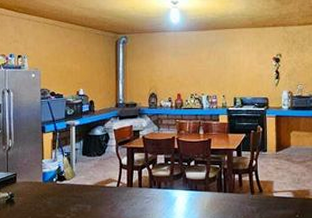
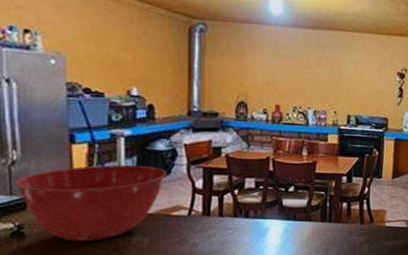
mixing bowl: none [10,148,102,207] -> present [15,165,166,242]

